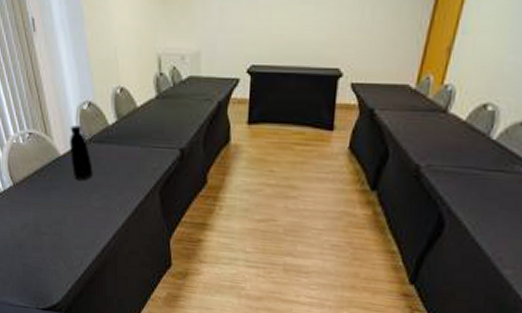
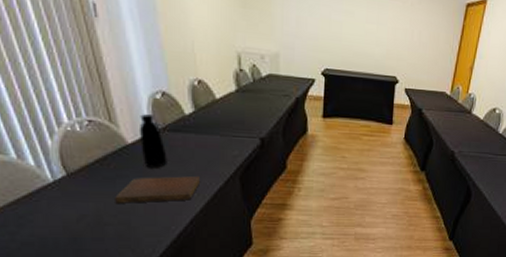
notebook: none [50,189,123,215] -> present [115,176,201,204]

